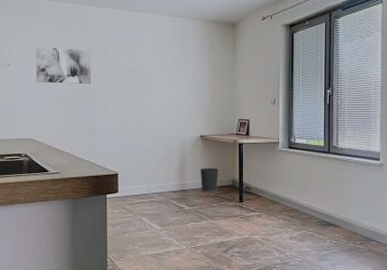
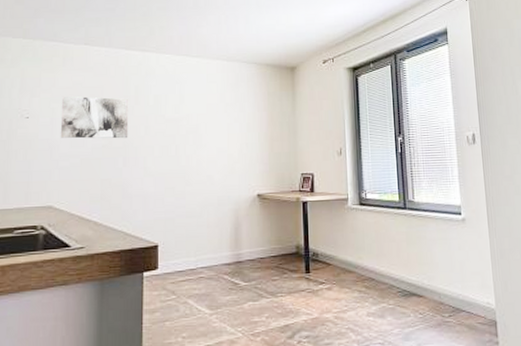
wastebasket: present [200,168,218,192] -> none [257,232,280,263]

